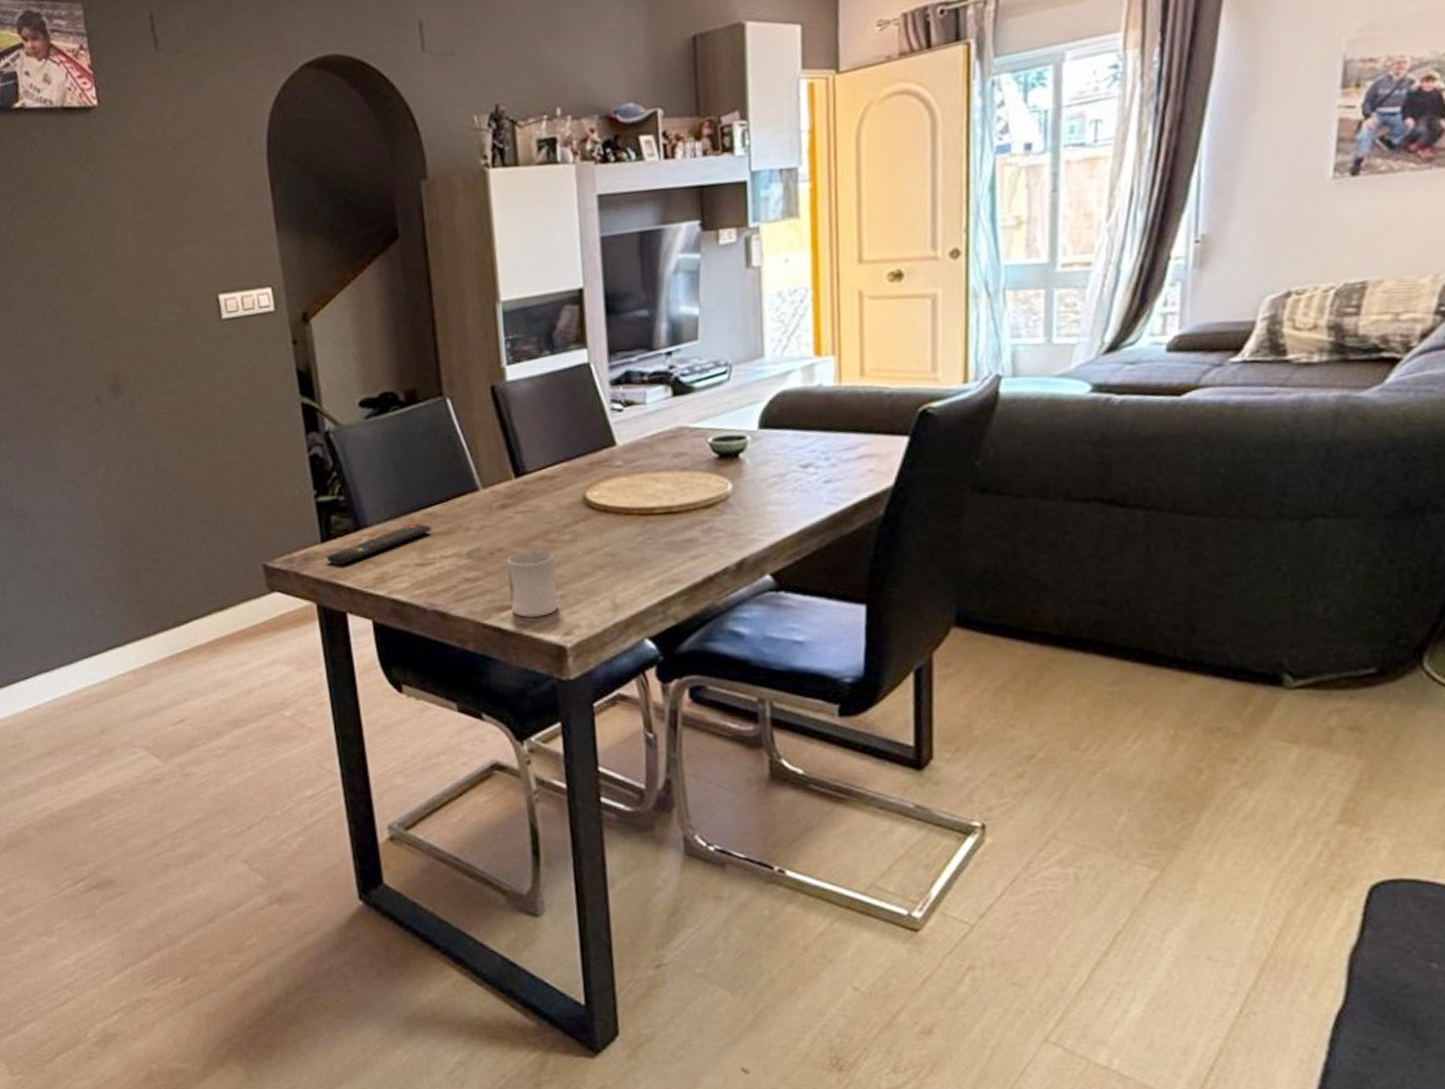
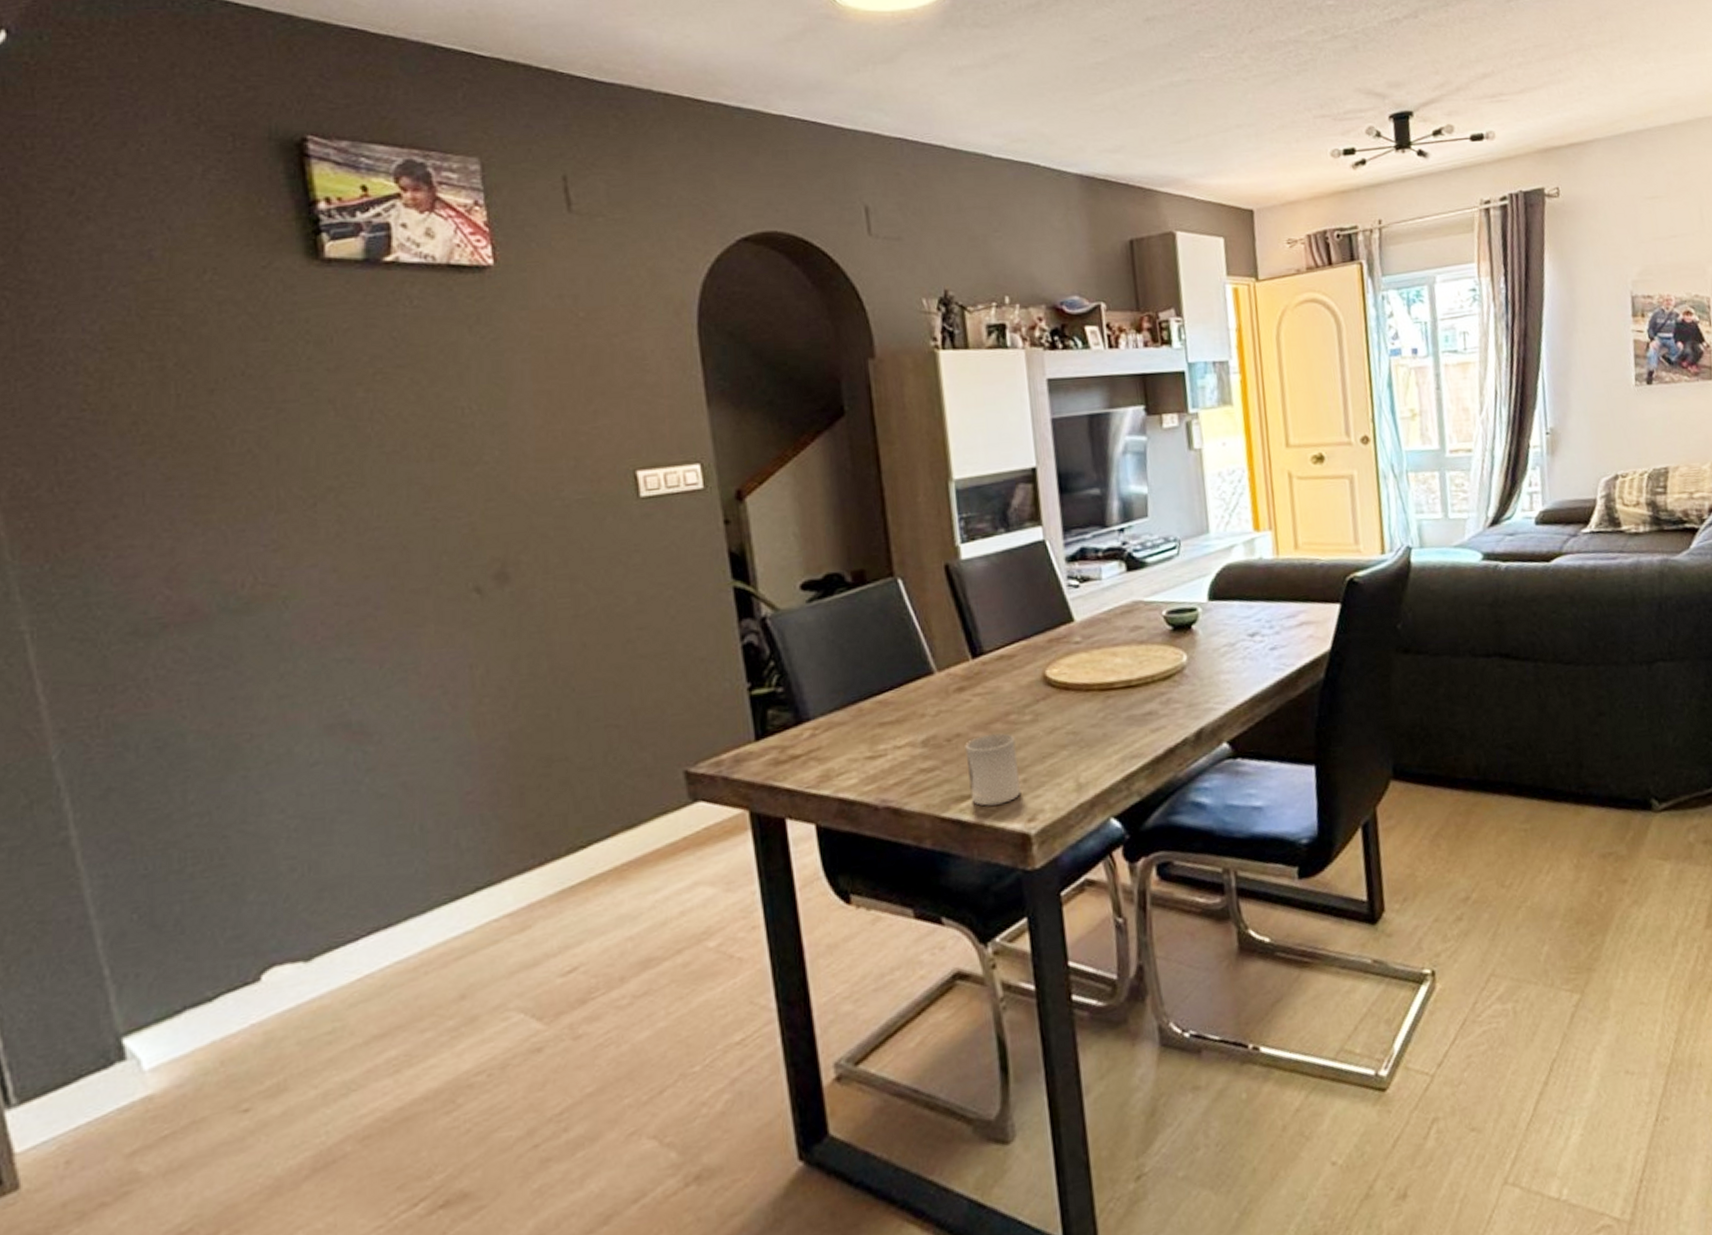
remote control: present [326,524,432,566] -> none [761,713,883,766]

